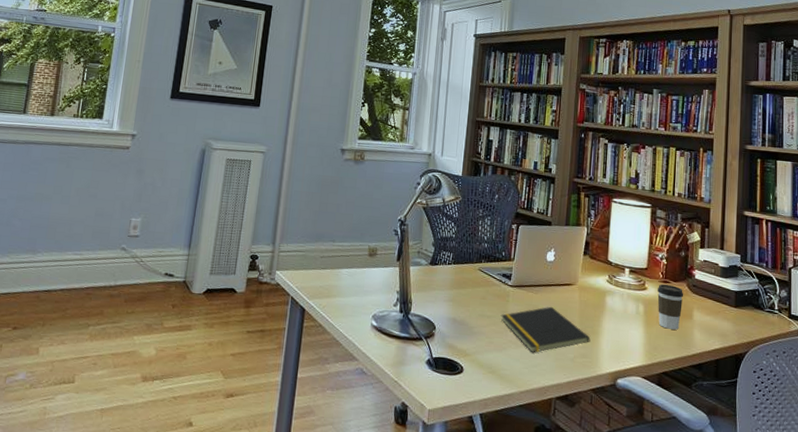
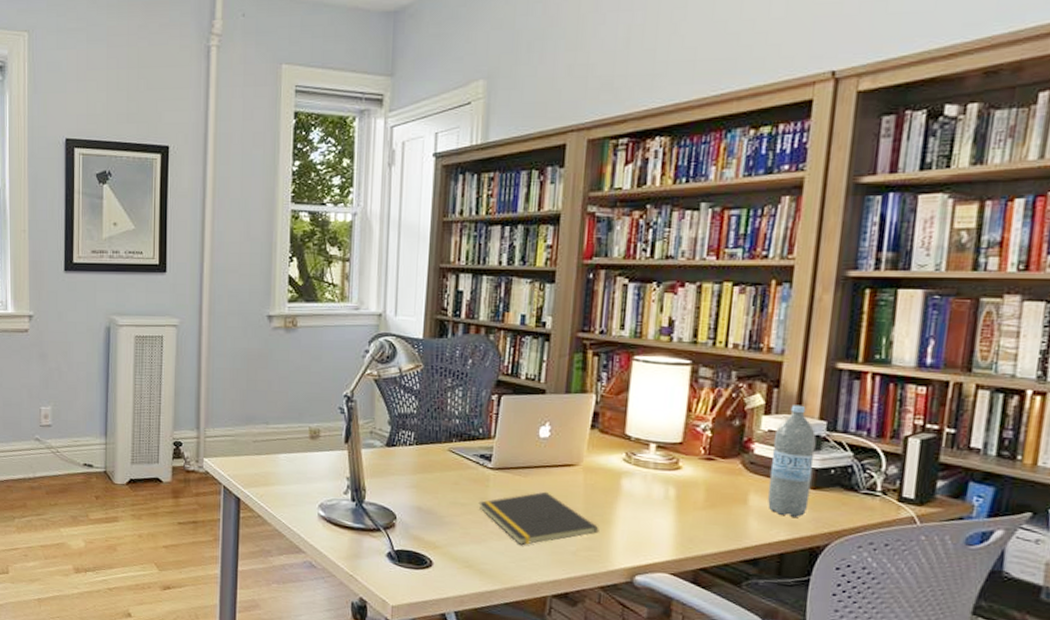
coffee cup: present [657,283,684,330] -> none [696,461,736,518]
water bottle: none [705,241,735,330] -> present [767,405,817,517]

